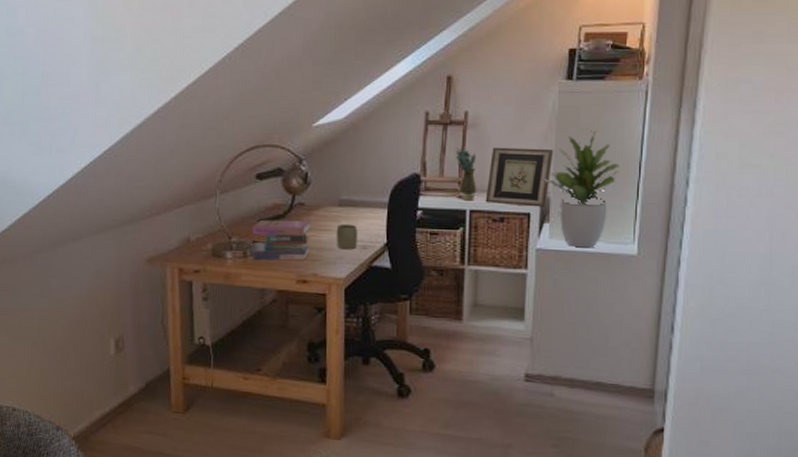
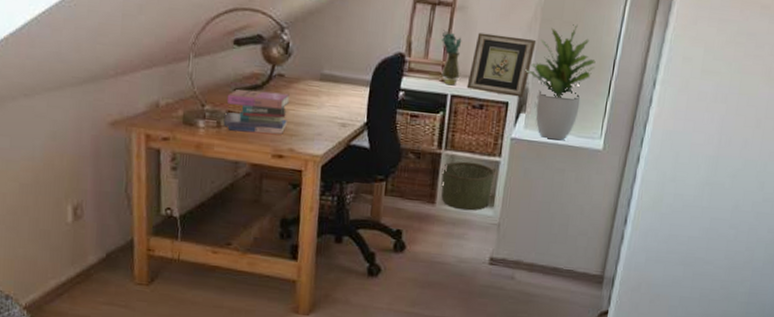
mug: present [336,223,359,250] -> none [315,99,339,127]
basket: none [466,275,523,326] -> present [442,161,496,211]

